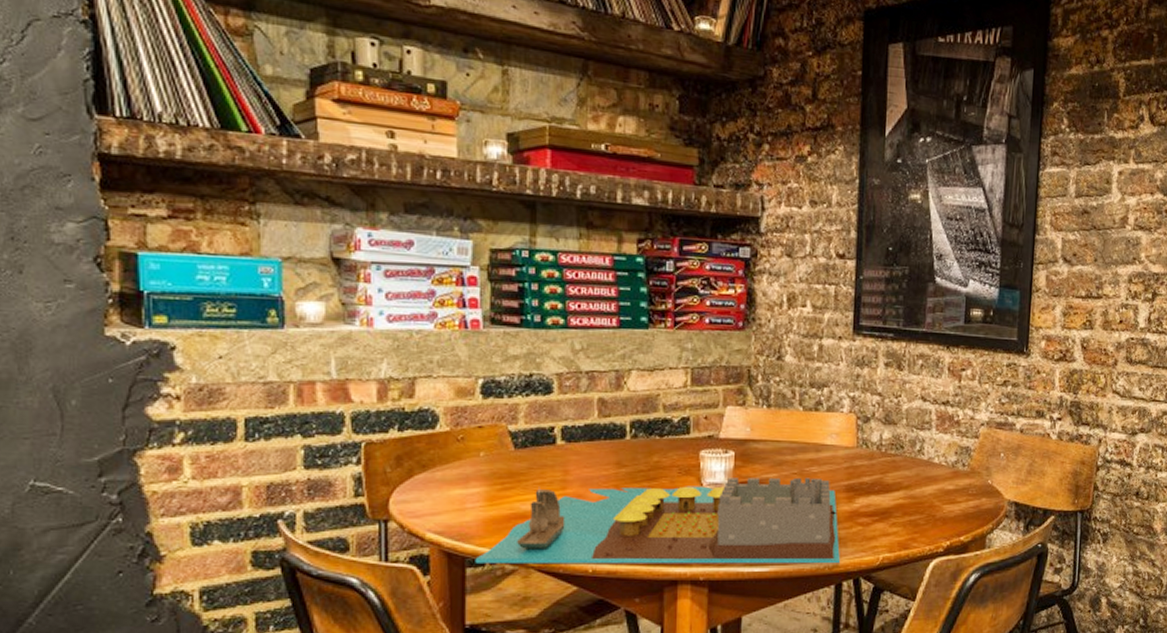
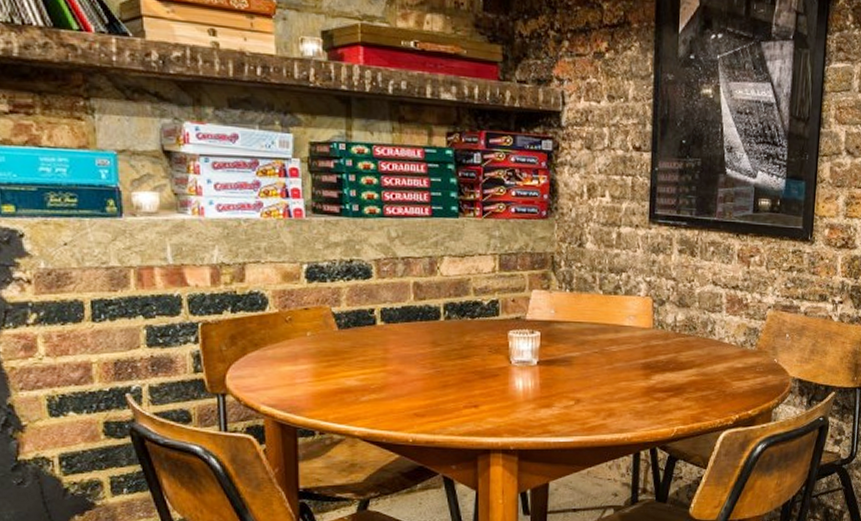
board game: present [475,477,841,564] -> none [306,356,639,435]

